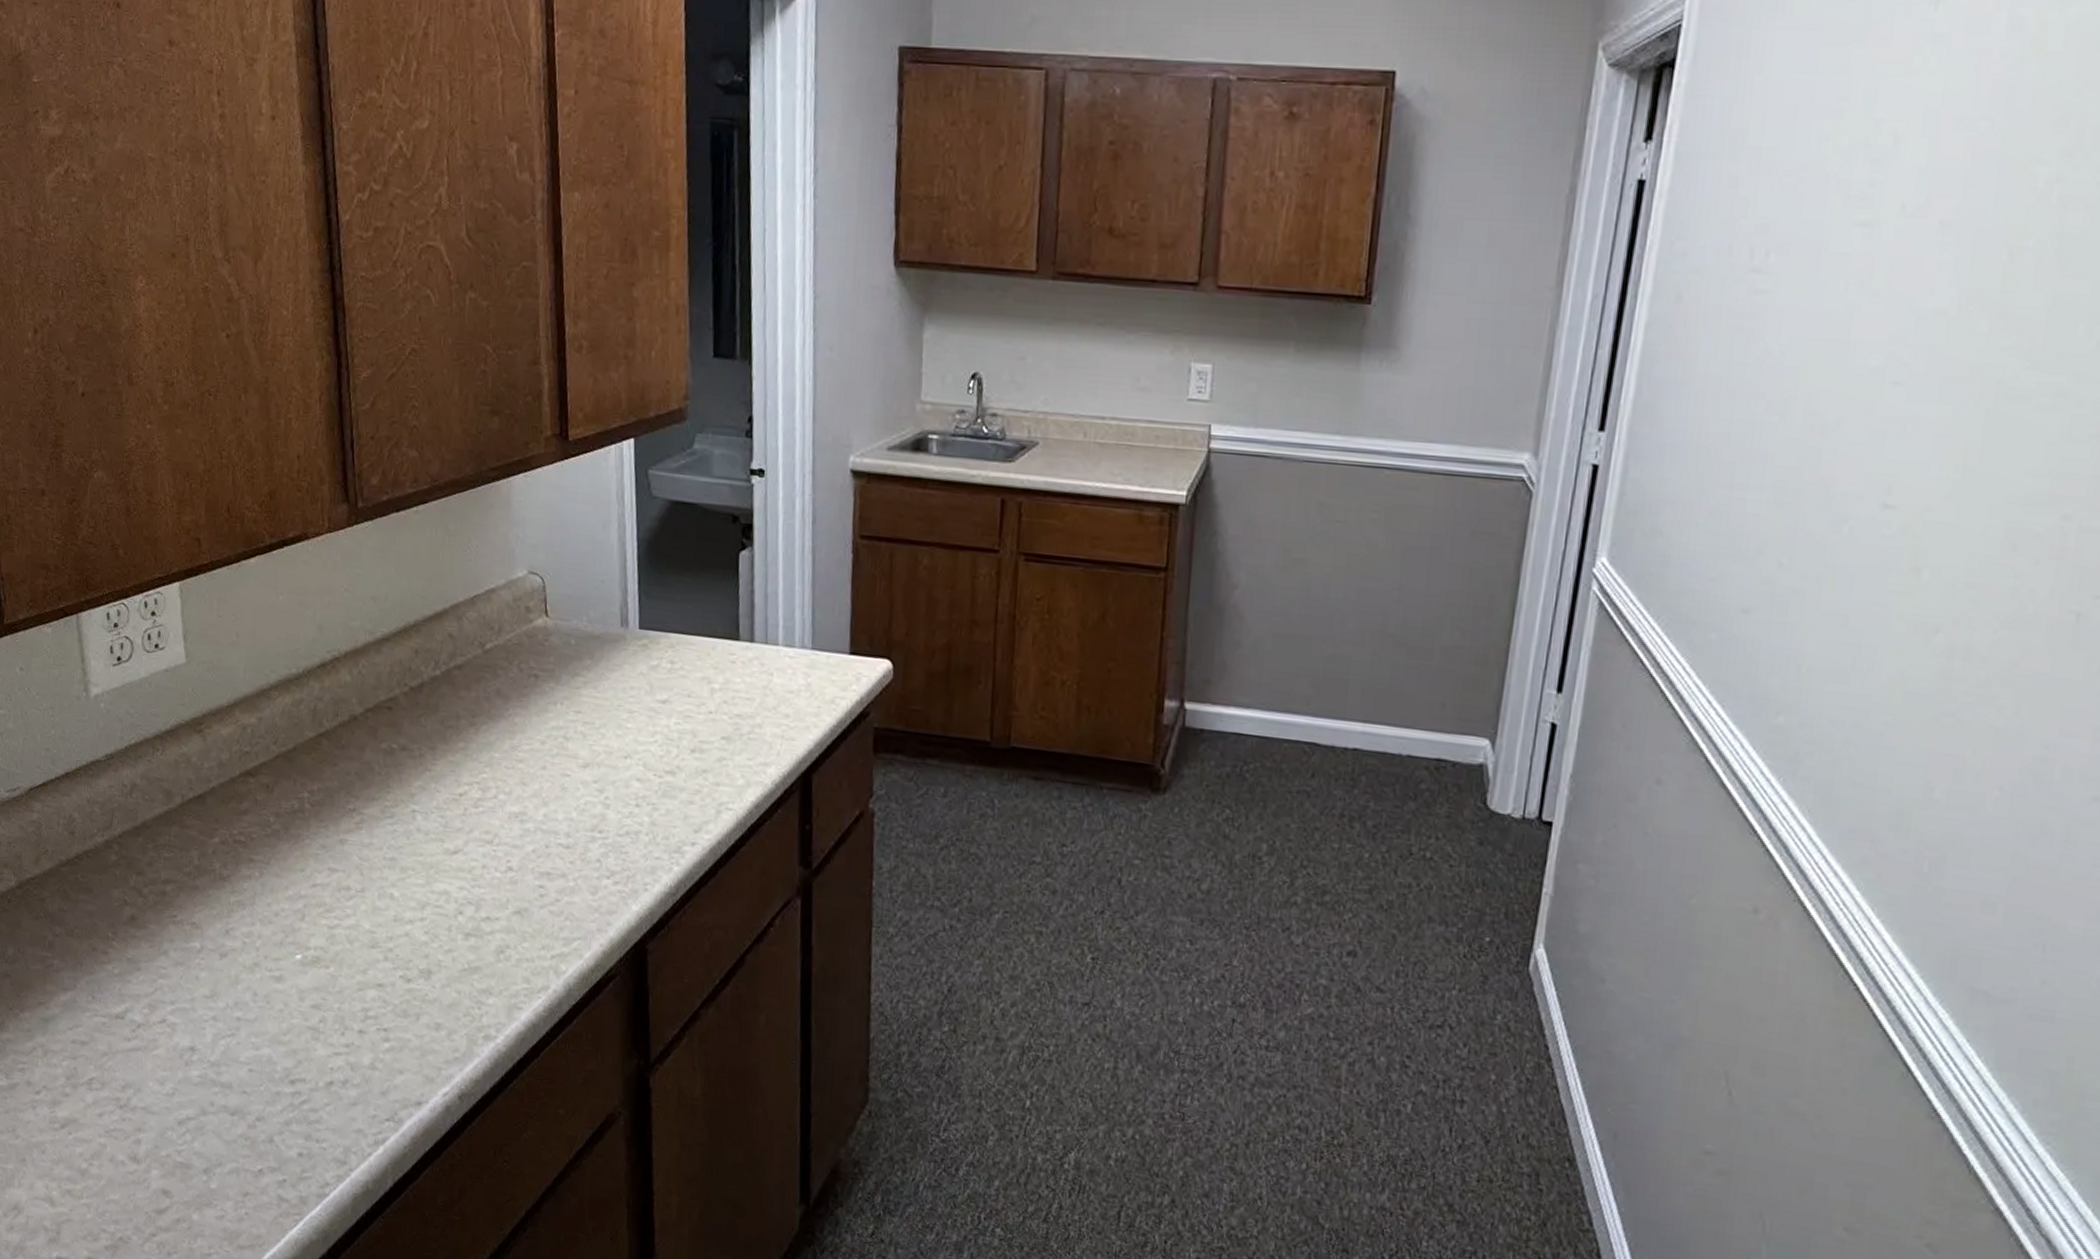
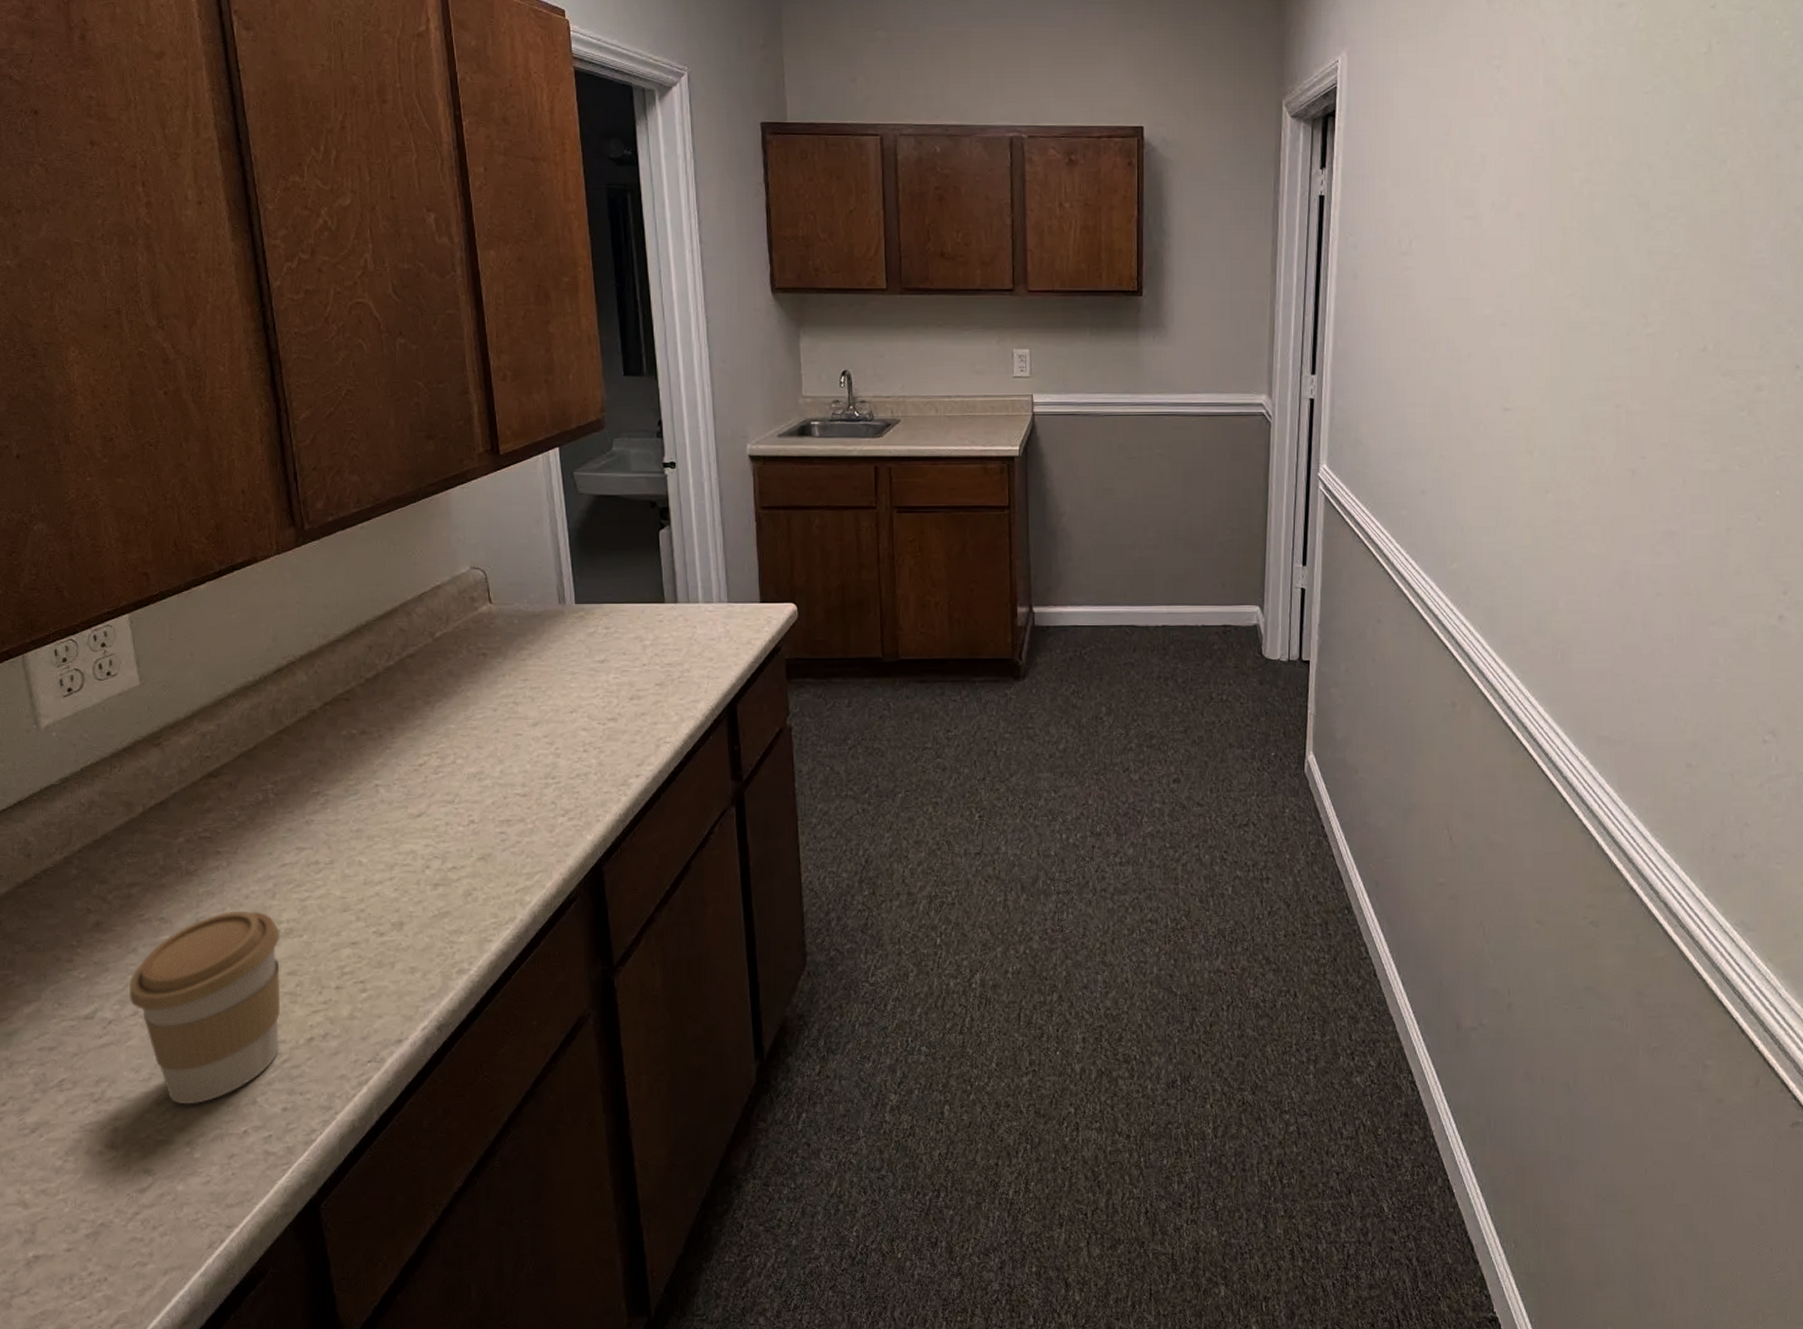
coffee cup: none [158,926,307,1131] -> present [129,910,281,1105]

